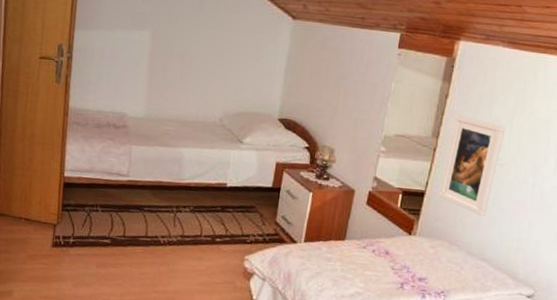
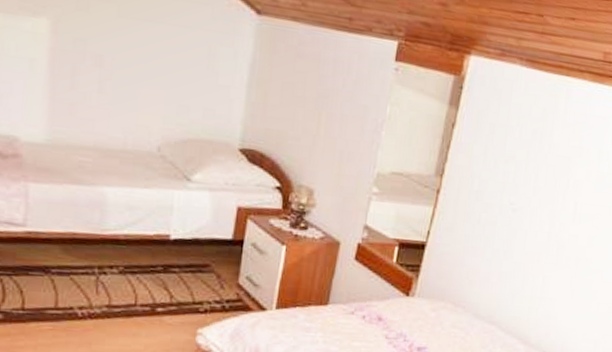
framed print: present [438,115,506,217] -> none [441,148,521,272]

